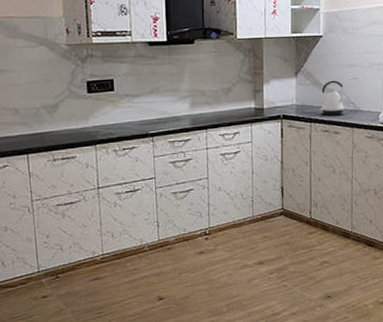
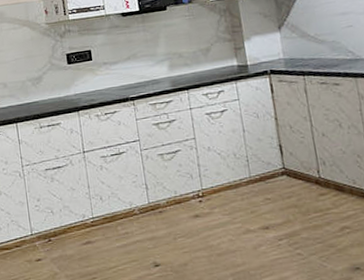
kettle: present [321,80,347,115] -> none [311,30,344,67]

